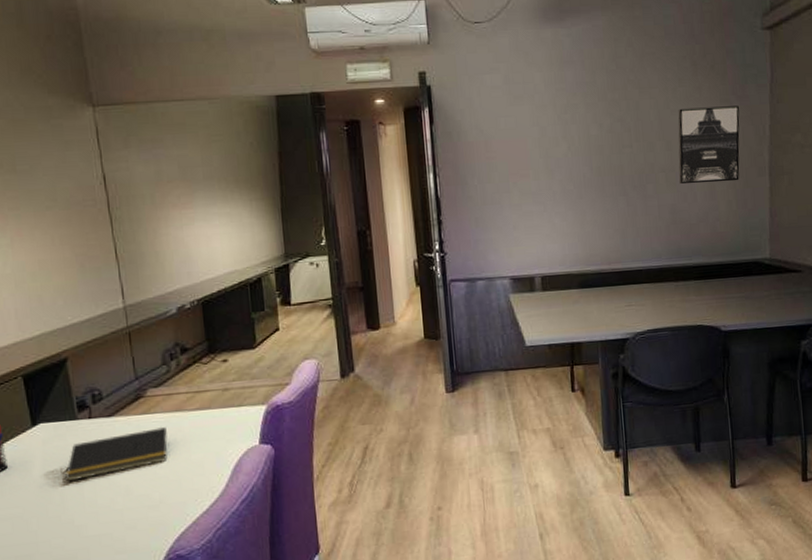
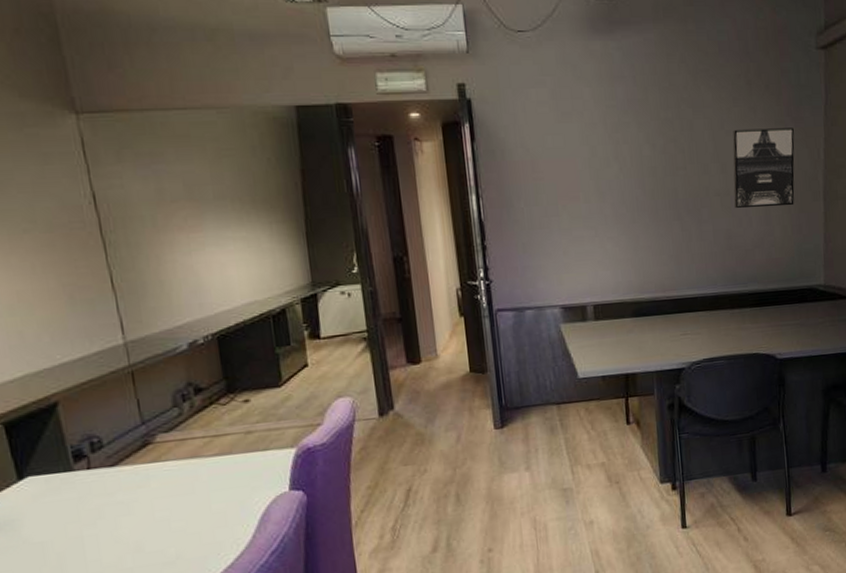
notepad: present [65,427,168,482] -> none [61,476,184,541]

